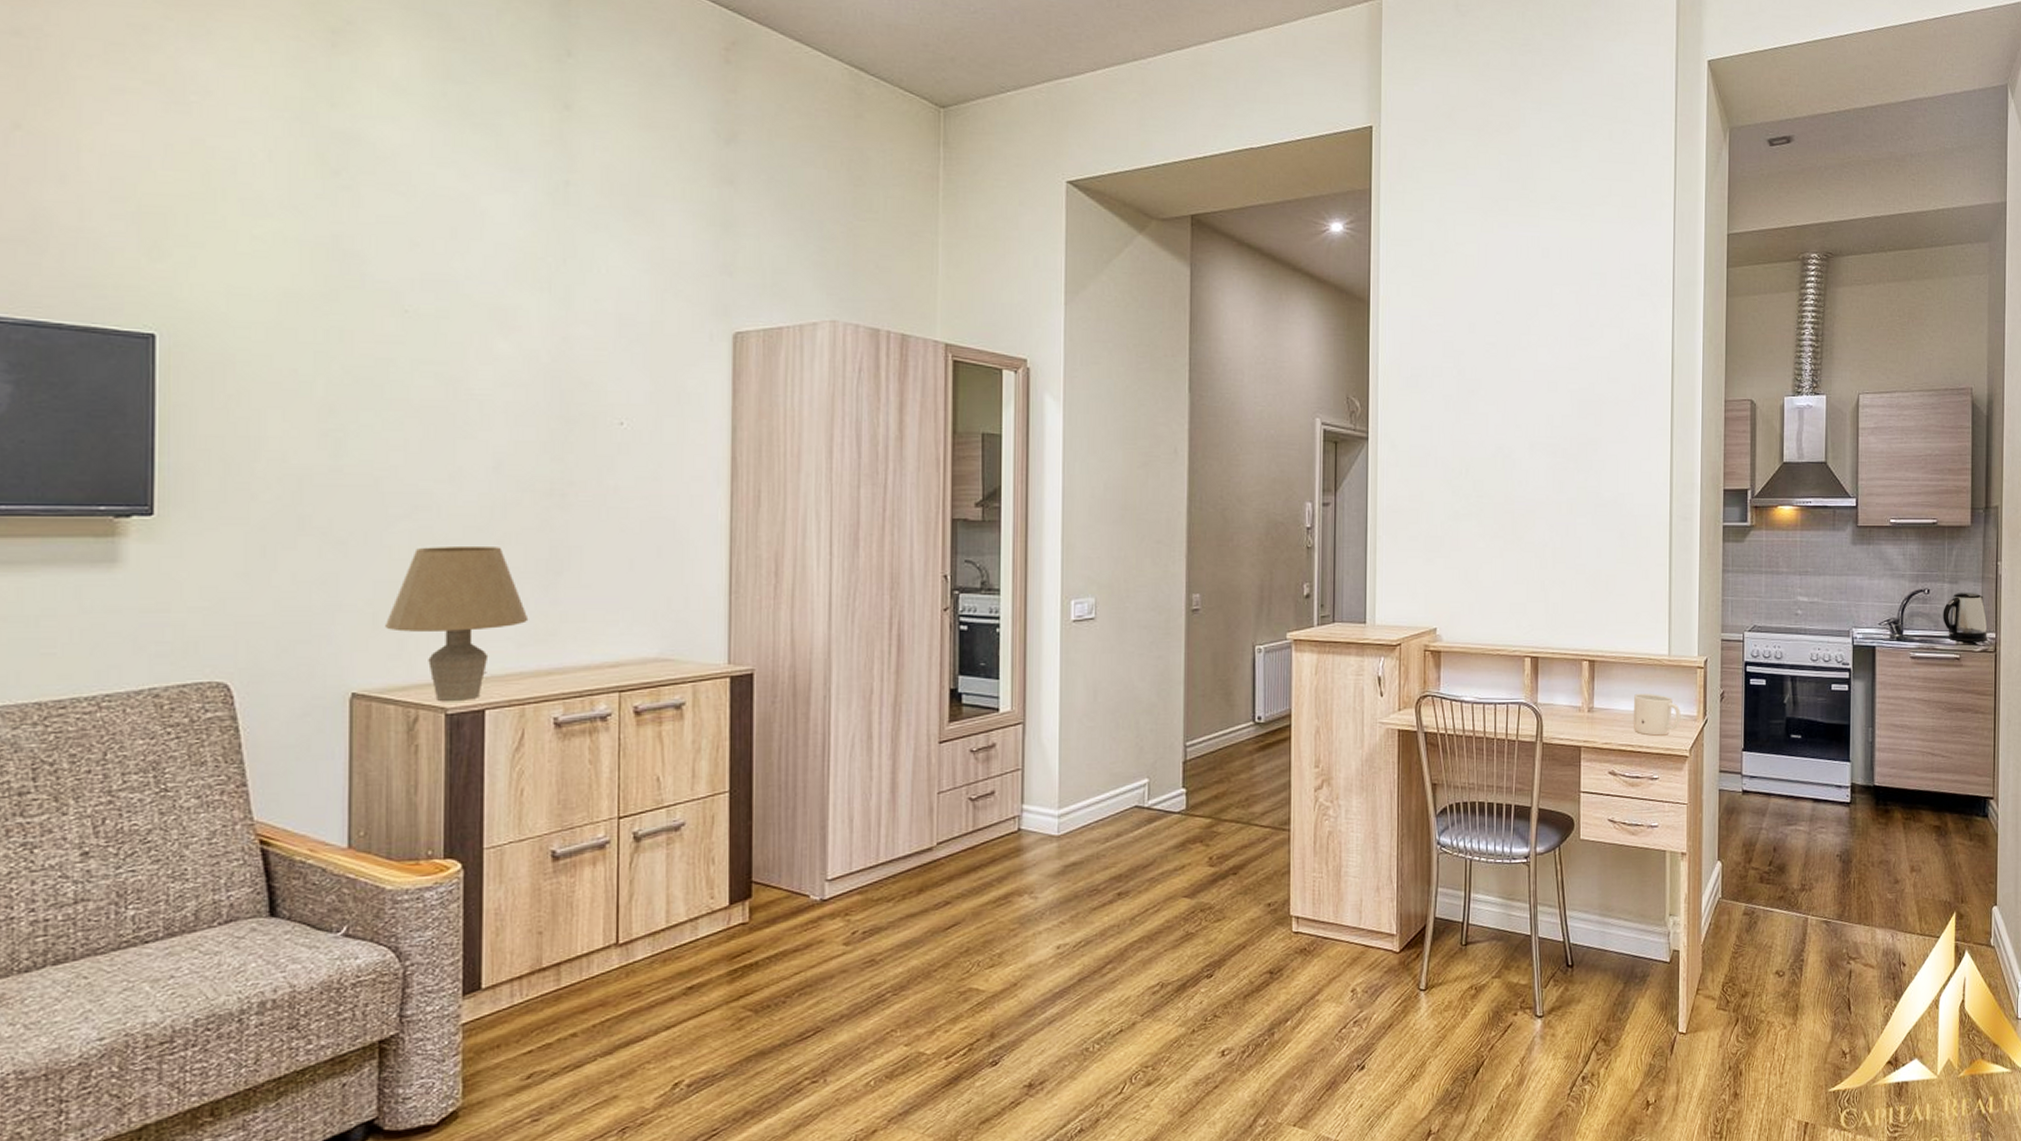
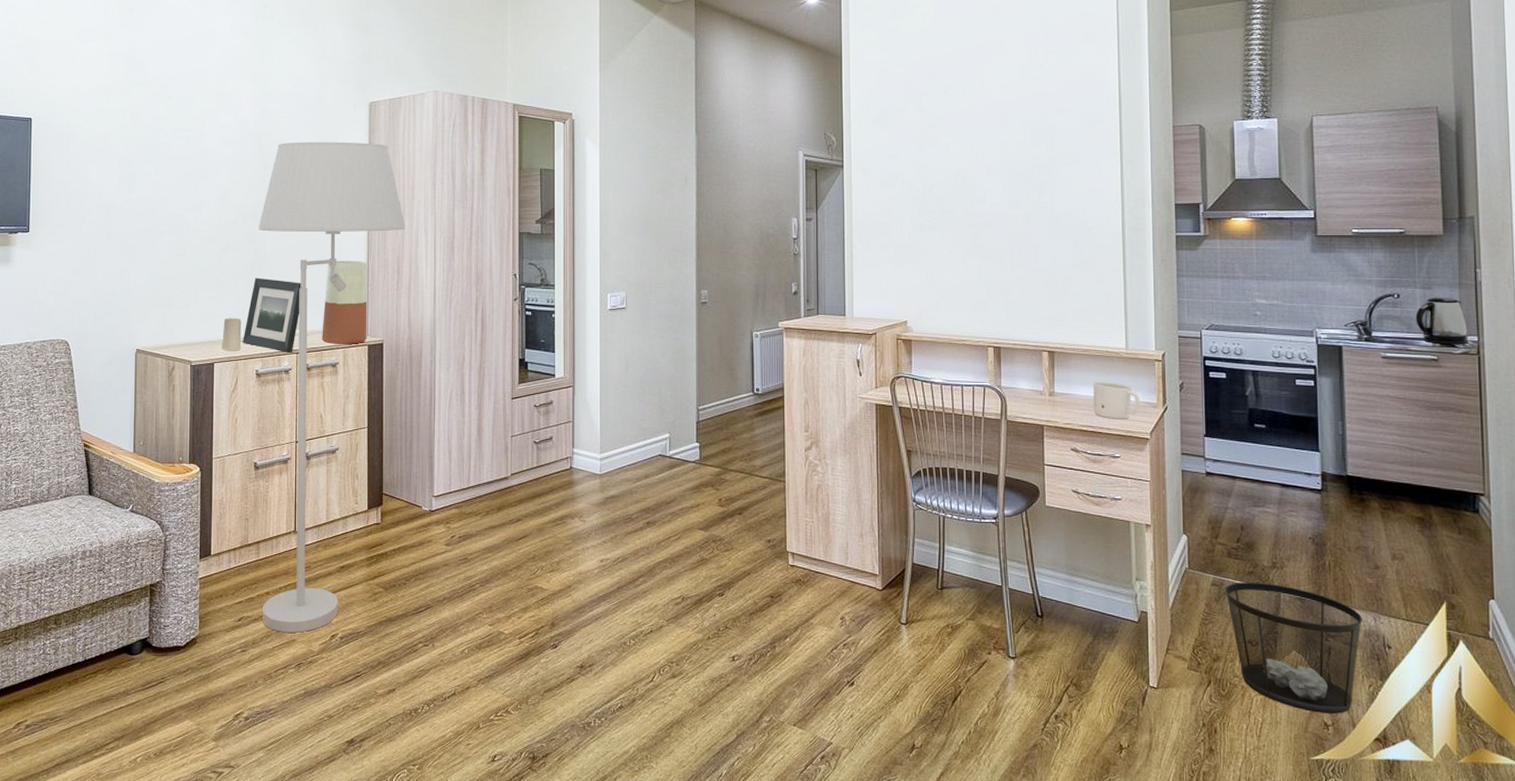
table lamp: present [386,547,529,702] -> none [156,252,241,357]
candle: none [498,642,531,693] -> present [222,317,242,352]
picture frame: none [532,583,627,691] -> present [243,277,301,353]
floor lamp: none [557,386,788,1088] -> present [258,141,406,633]
vase: none [659,557,730,678] -> present [322,260,368,345]
waste bin: none [1755,907,1881,1042] -> present [1224,581,1362,714]

